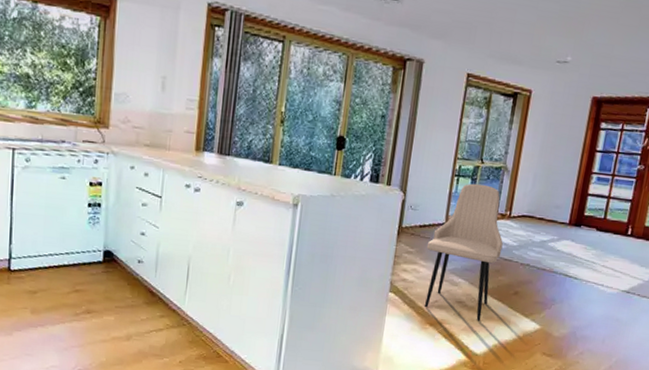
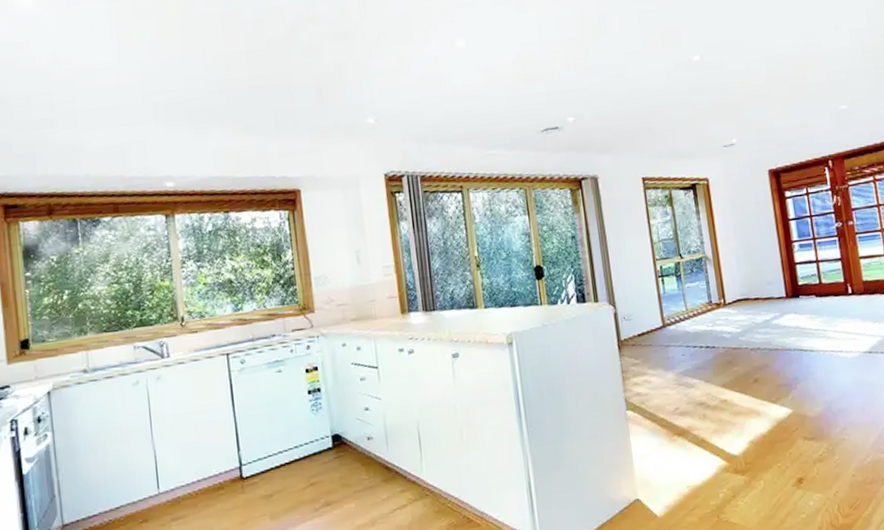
dining chair: present [424,183,503,321] -> none [650,278,731,420]

